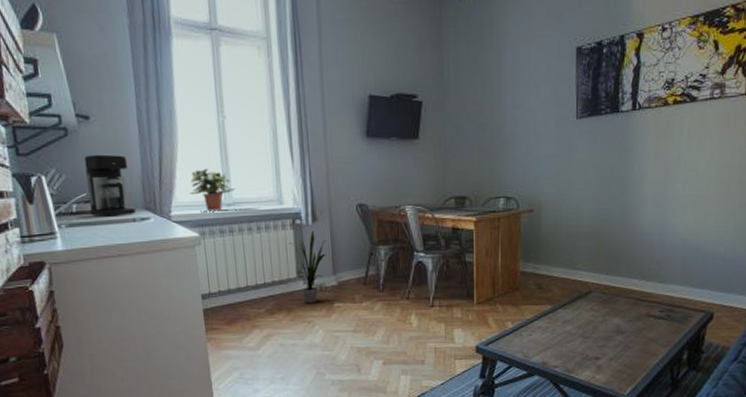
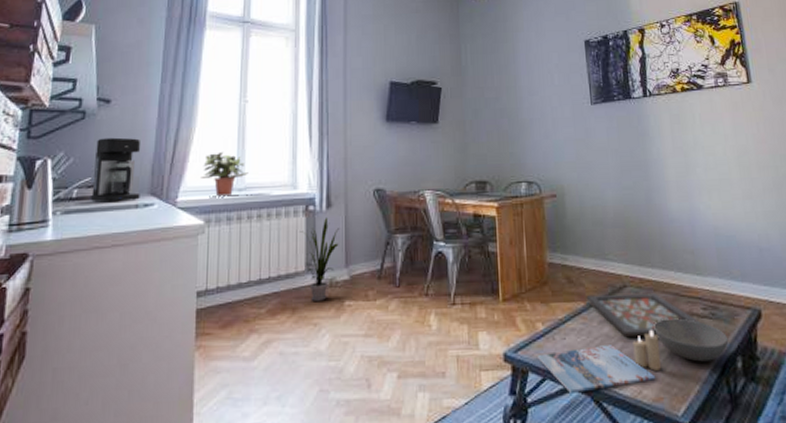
magazine: none [505,340,609,377] -> present [536,345,656,393]
decorative tray: none [553,297,655,335] -> present [586,292,700,338]
candle: none [591,329,616,361] -> present [632,330,662,371]
bowl: none [612,319,679,354] -> present [654,318,729,362]

